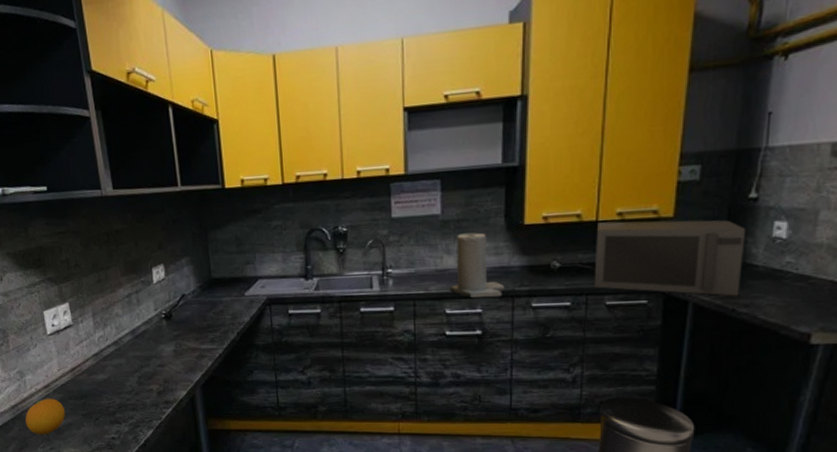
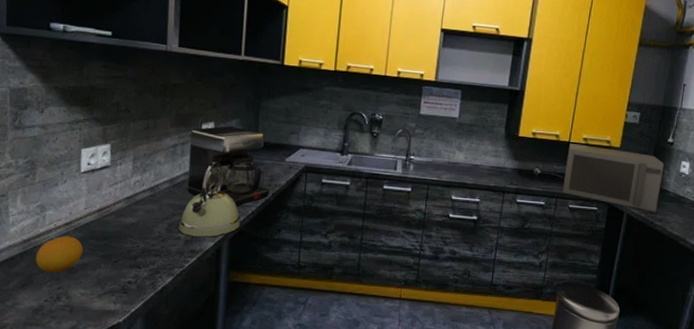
coffee maker: none [142,266,234,351] -> present [187,126,269,206]
kettle: none [147,306,210,388] -> present [178,161,241,238]
paper towel: present [449,232,505,298] -> none [457,135,499,191]

